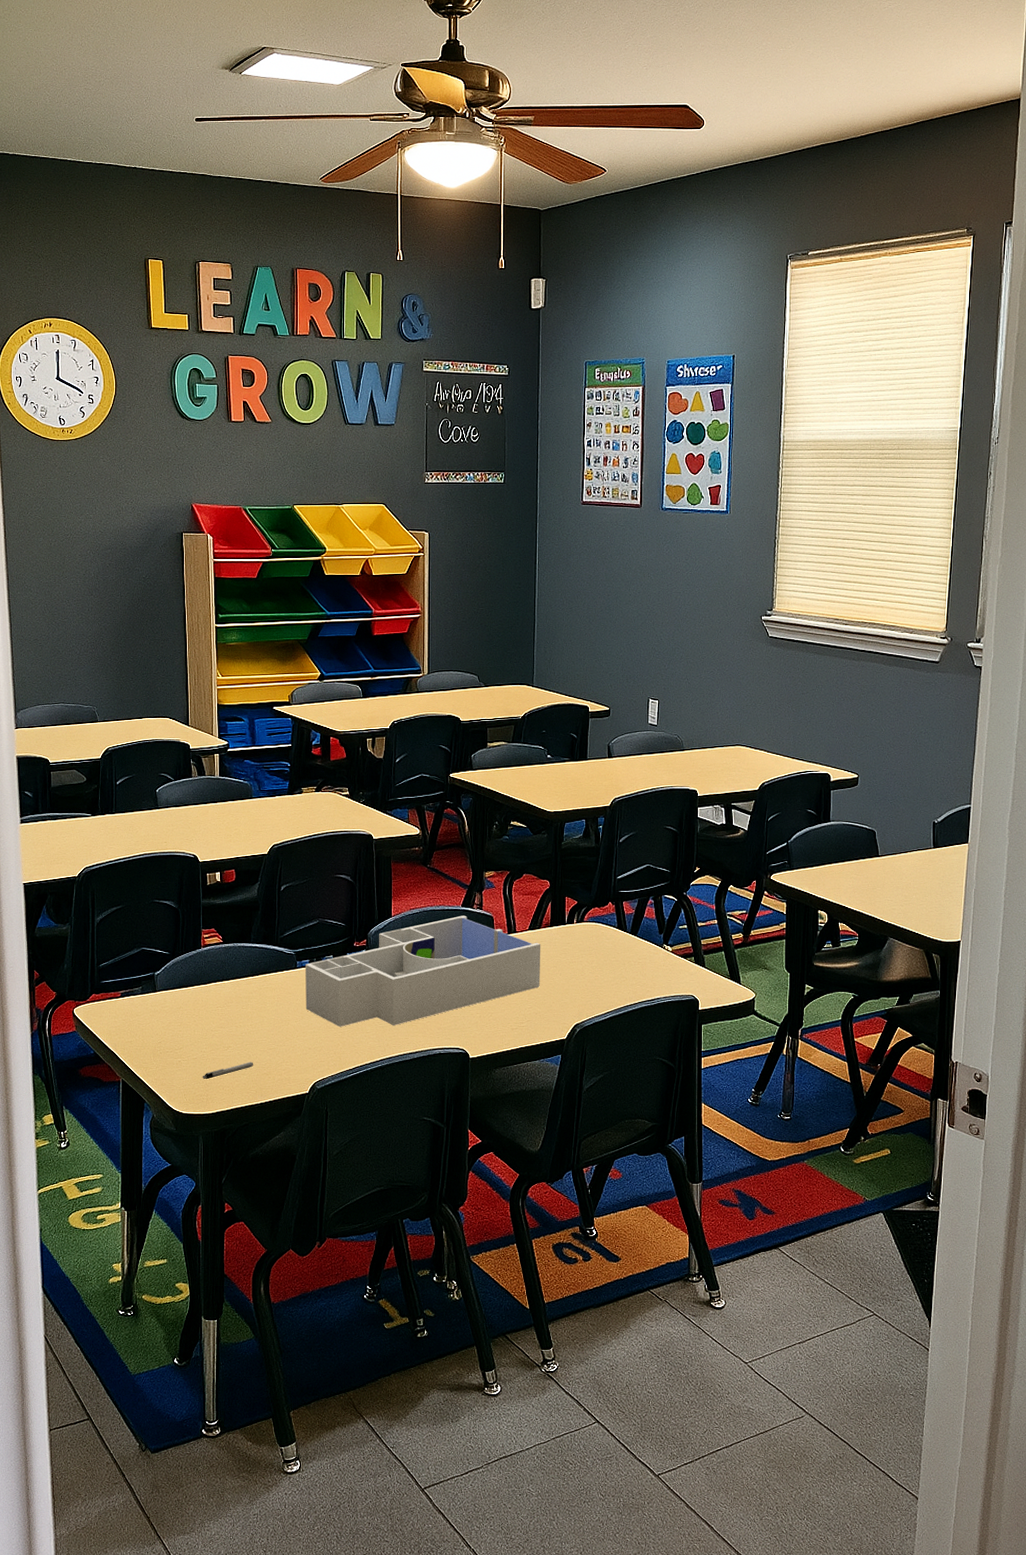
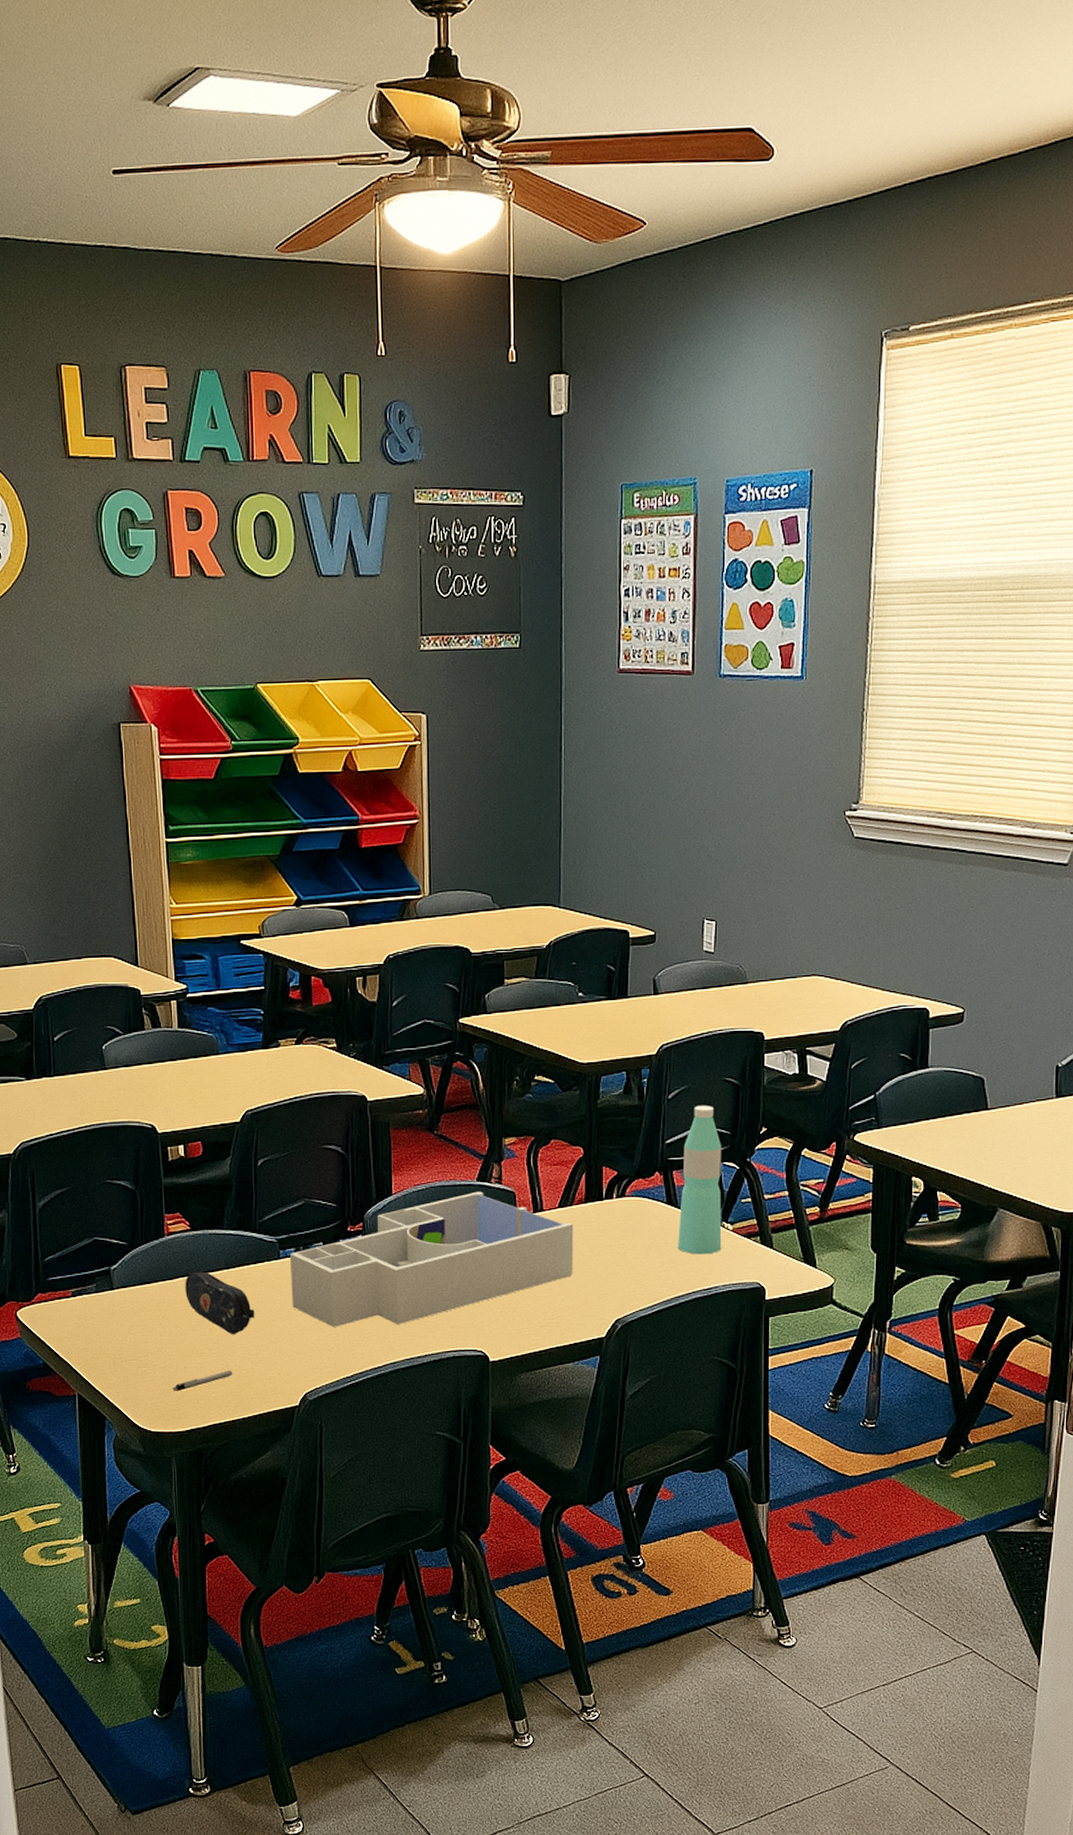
pencil case: none [217,979,274,1032] -> present [185,1272,255,1335]
water bottle: none [627,849,663,971] -> present [678,1106,722,1255]

